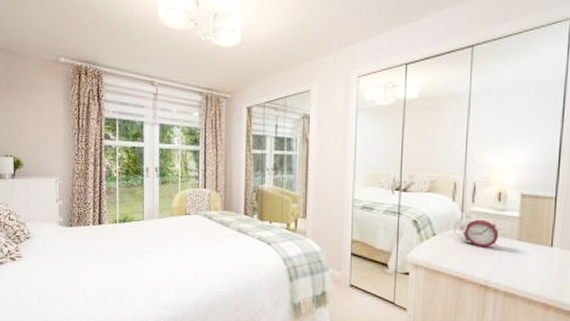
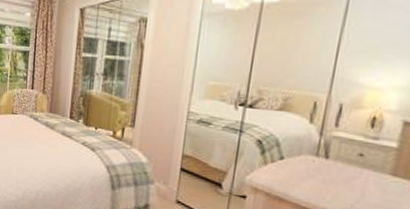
alarm clock: present [452,218,505,248] -> none [305,142,375,181]

